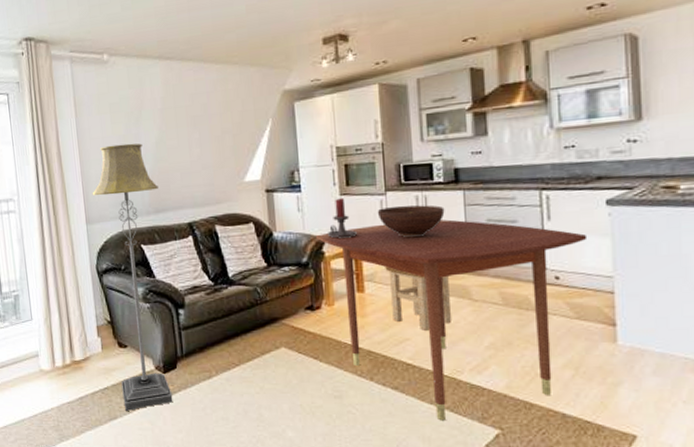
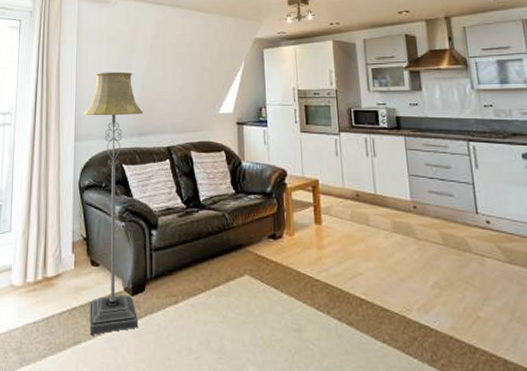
dining table: present [316,219,588,421] -> none [280,161,510,362]
candle holder: present [327,198,358,239] -> none [289,135,316,171]
fruit bowl: present [377,205,445,238] -> none [332,147,390,176]
stool: present [385,267,453,330] -> none [340,201,400,266]

